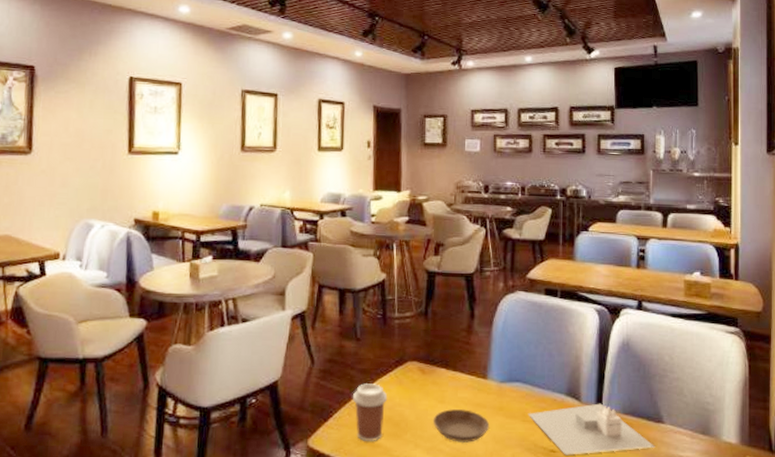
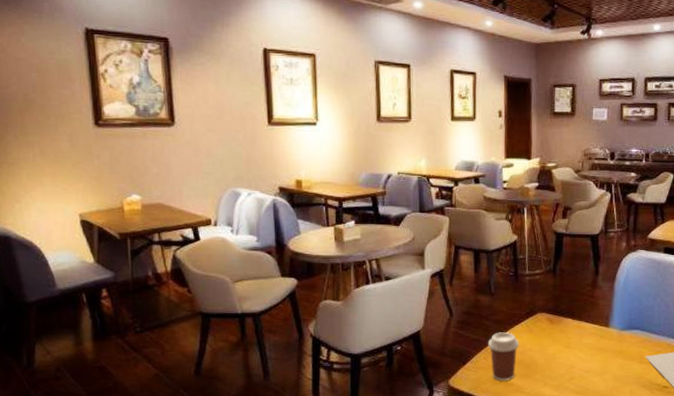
saucer: present [432,409,490,444] -> none [560,353,611,382]

